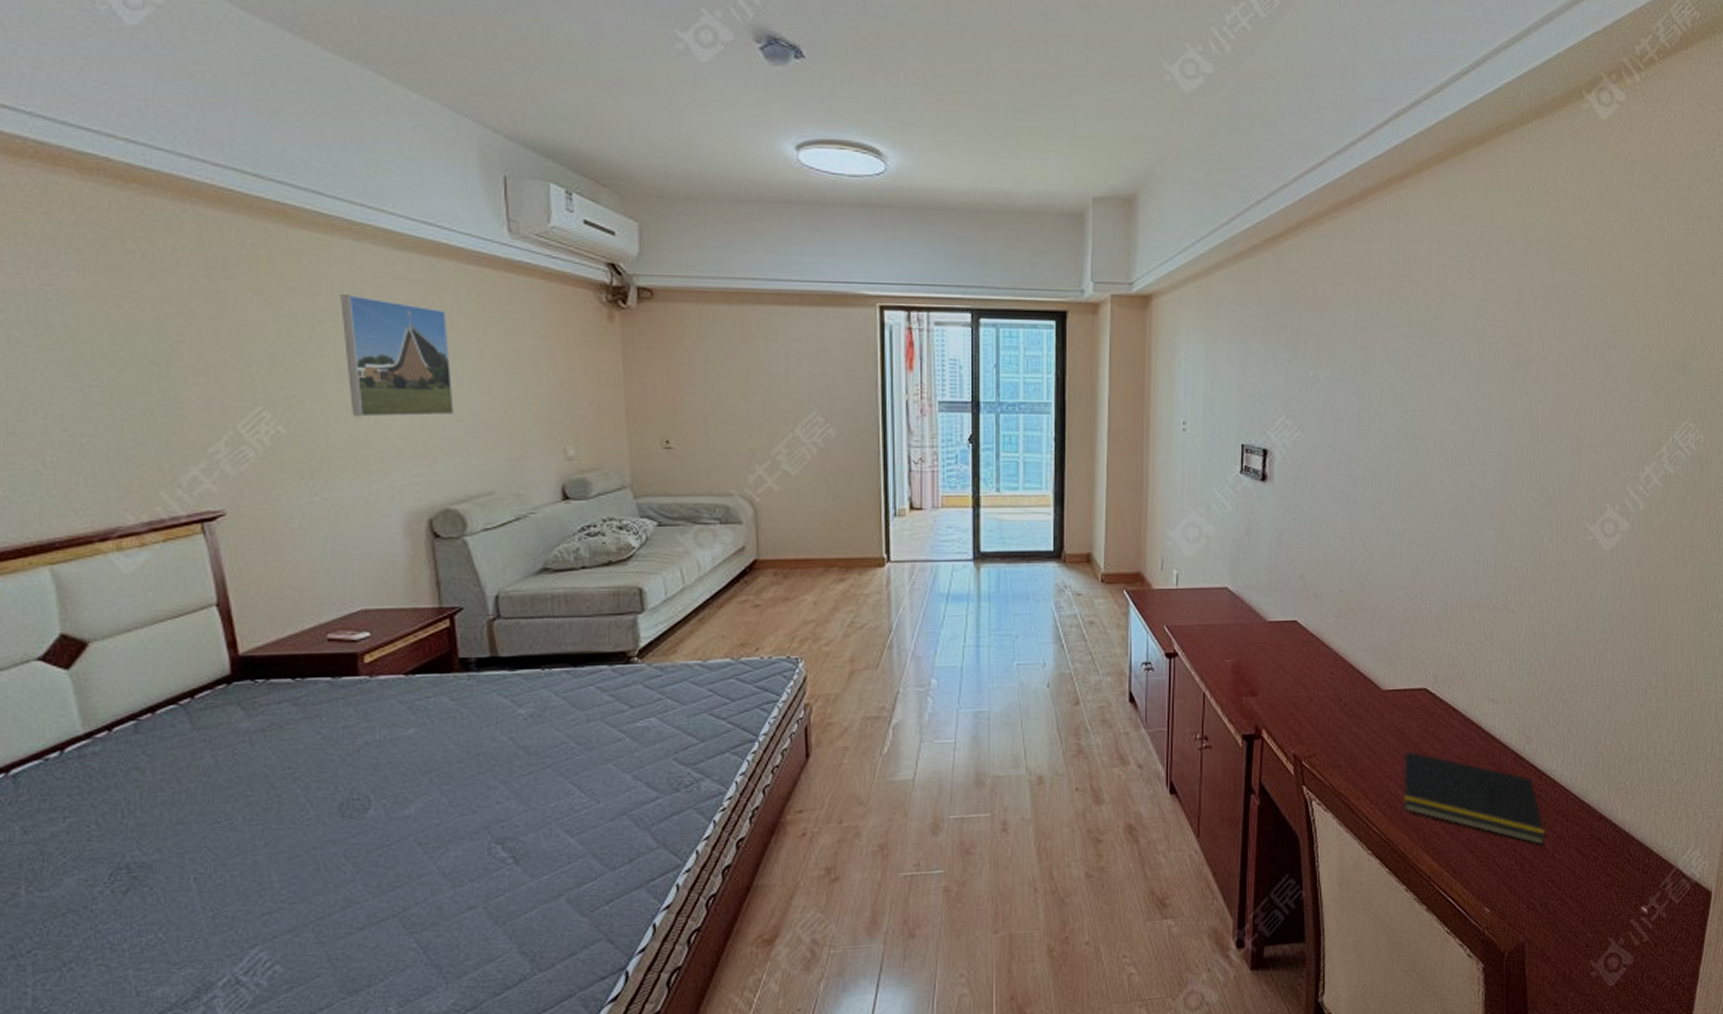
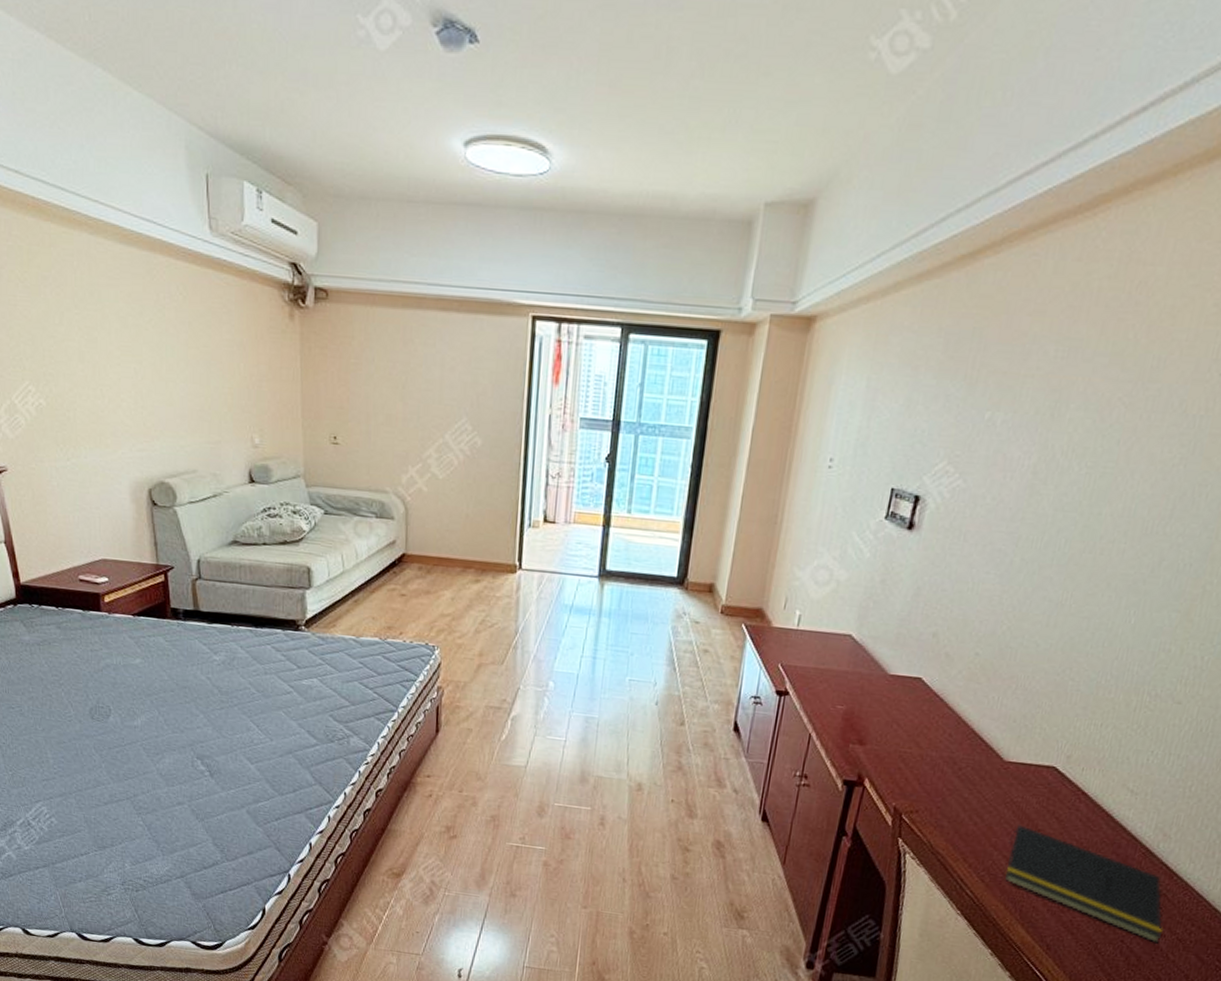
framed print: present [341,294,454,417] -> none [81,285,167,399]

